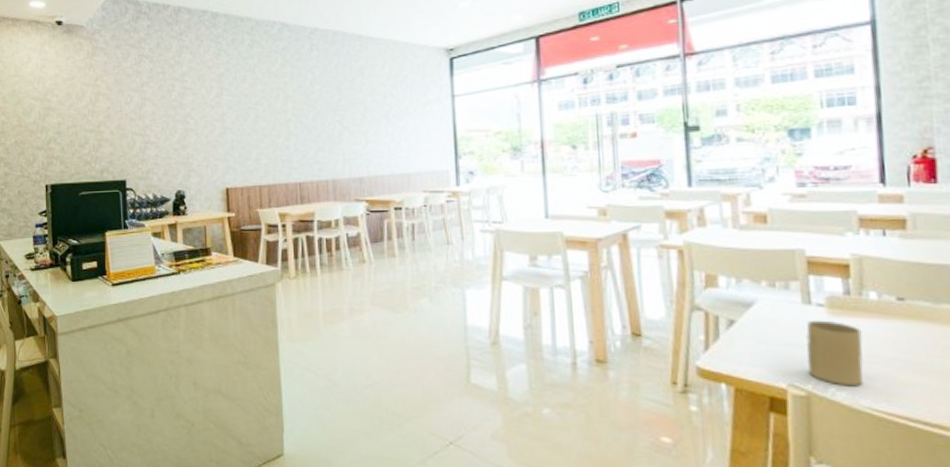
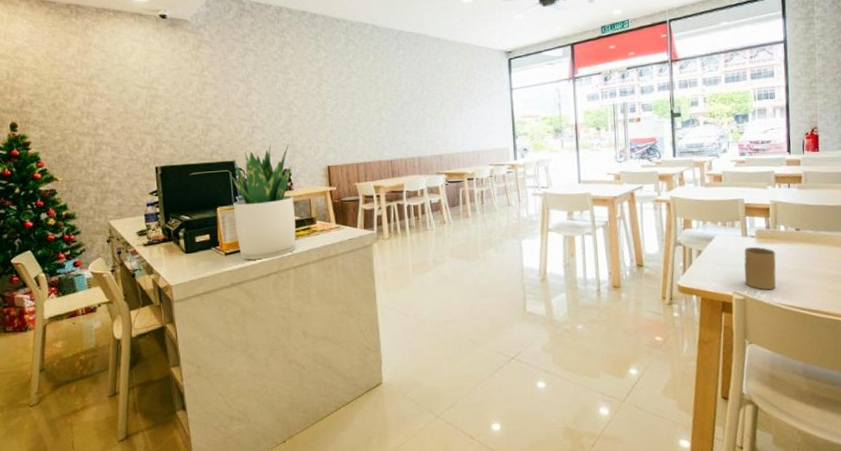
planter: none [120,161,189,294] -> present [229,143,296,260]

